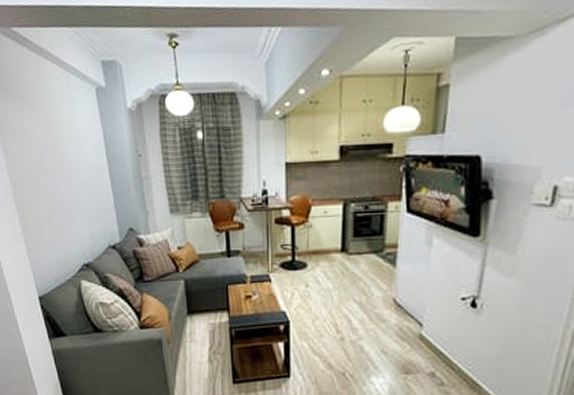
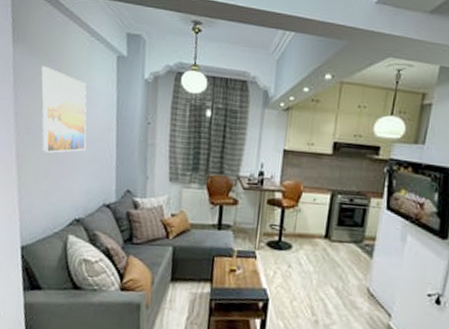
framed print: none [22,111,81,201] -> present [40,65,87,153]

